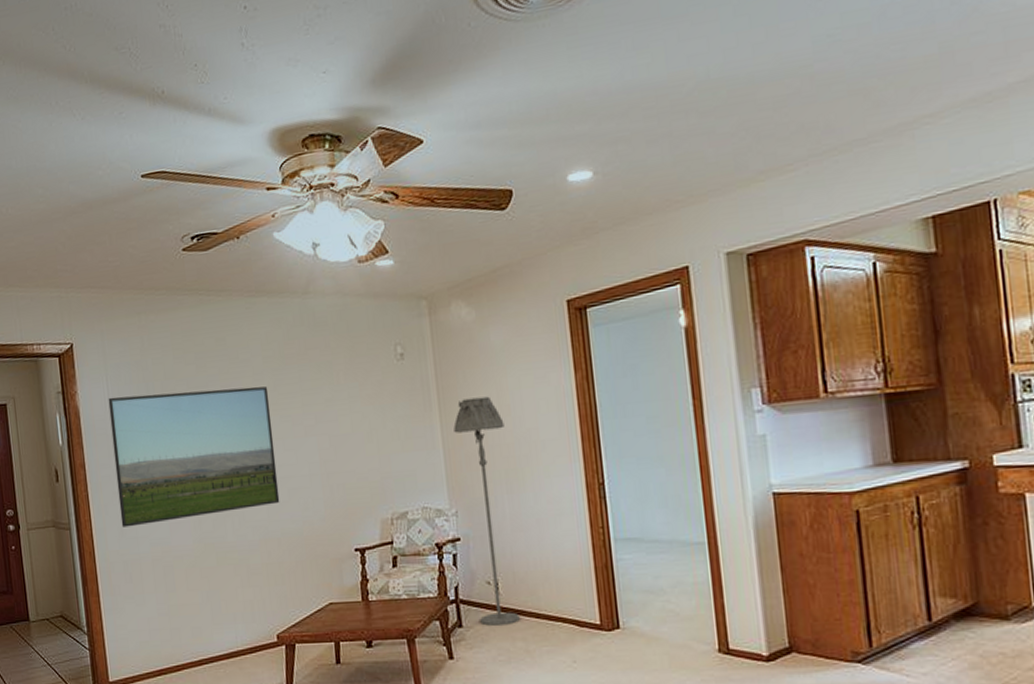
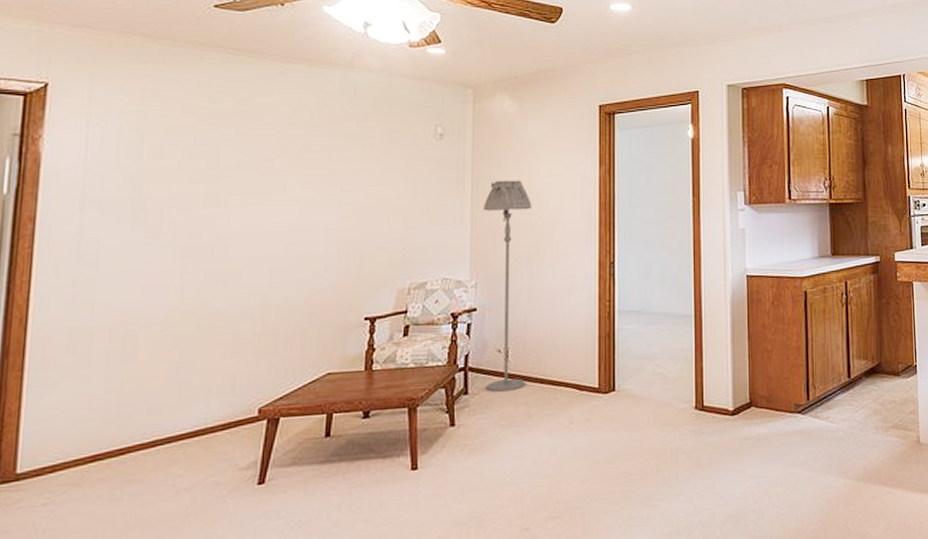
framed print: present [108,386,280,528] -> none [74,146,292,291]

